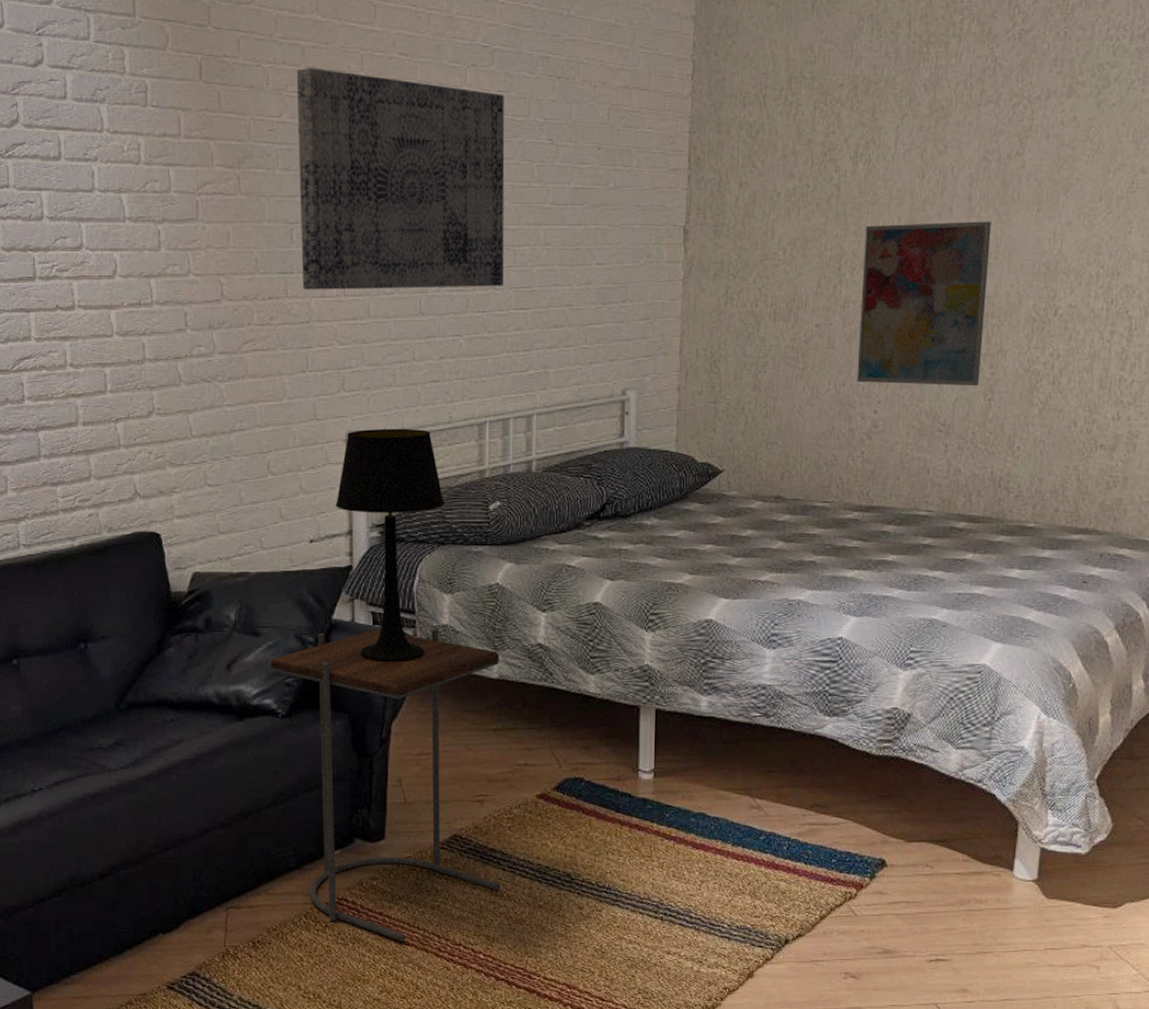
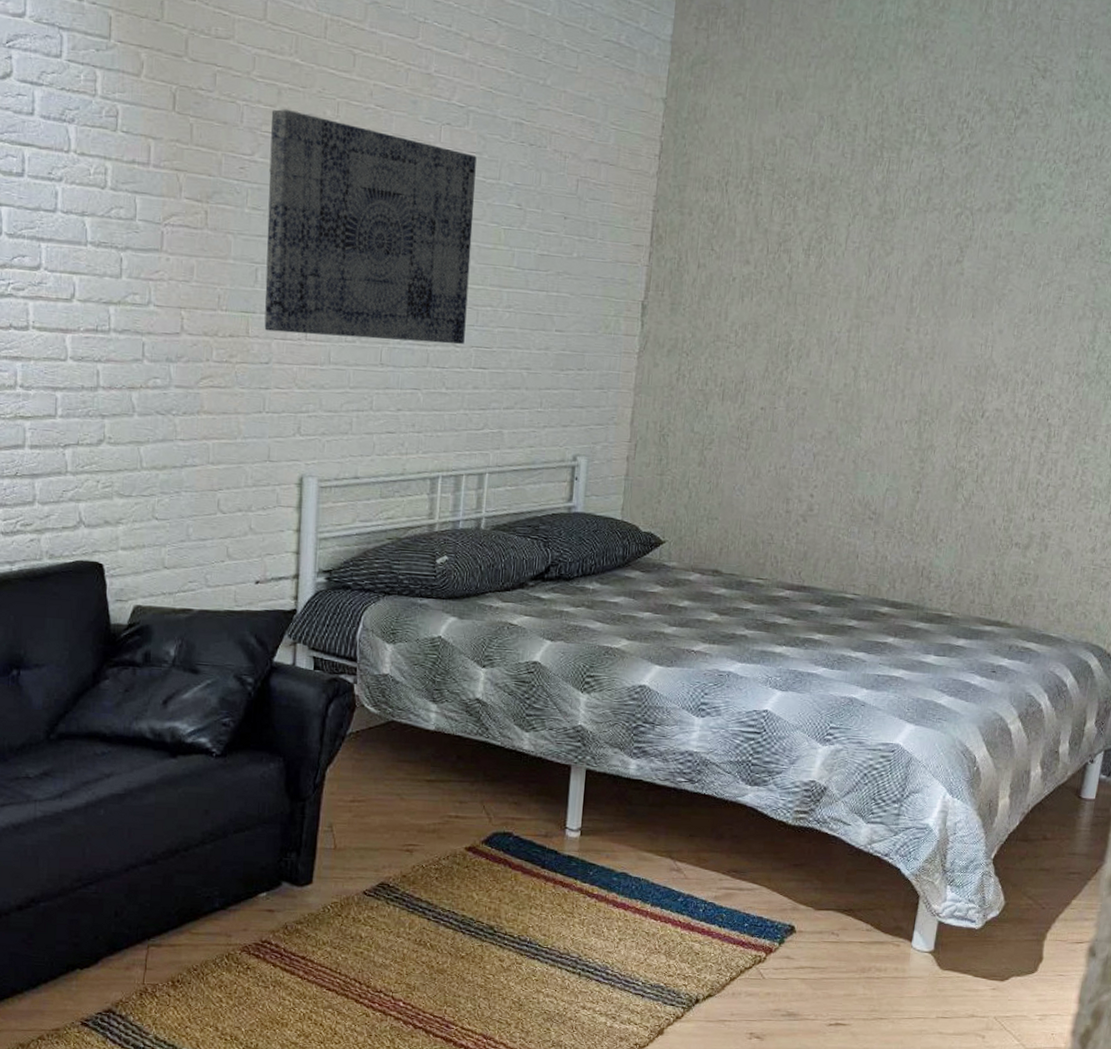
side table: present [270,629,500,942] -> none [207,674,438,987]
table lamp: present [336,428,445,663] -> none [284,474,393,709]
wall art: present [856,221,991,385] -> none [796,316,930,478]

